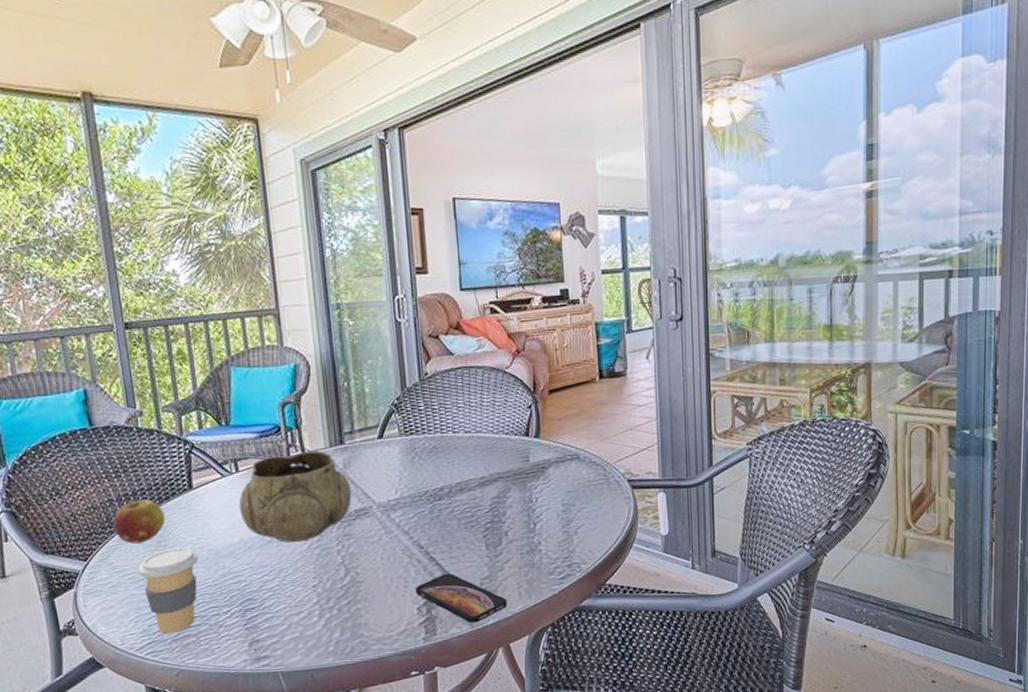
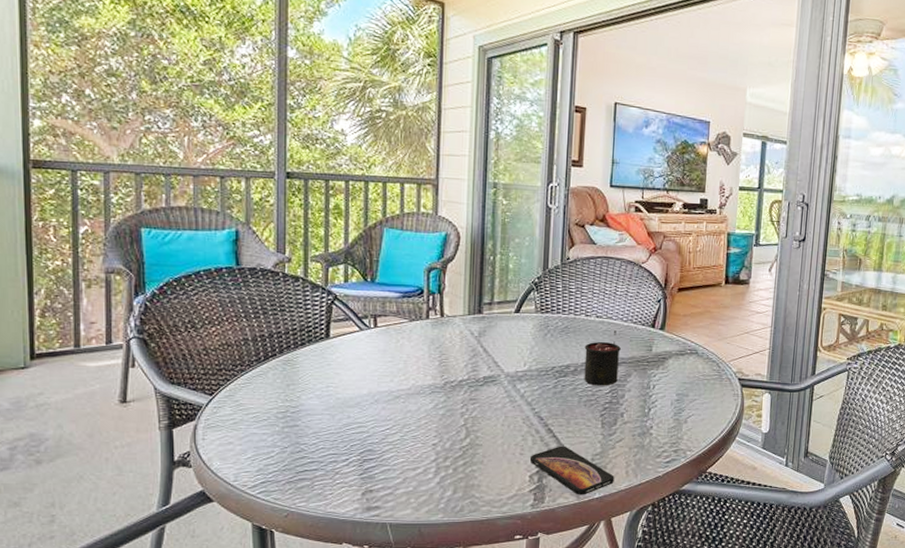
fruit: present [113,499,166,544] -> none [245,342,298,384]
coffee cup: present [138,547,198,634] -> none [263,392,324,475]
decorative bowl: present [239,450,352,543] -> none [372,316,483,401]
candle: none [456,444,497,506] -> present [584,330,621,386]

